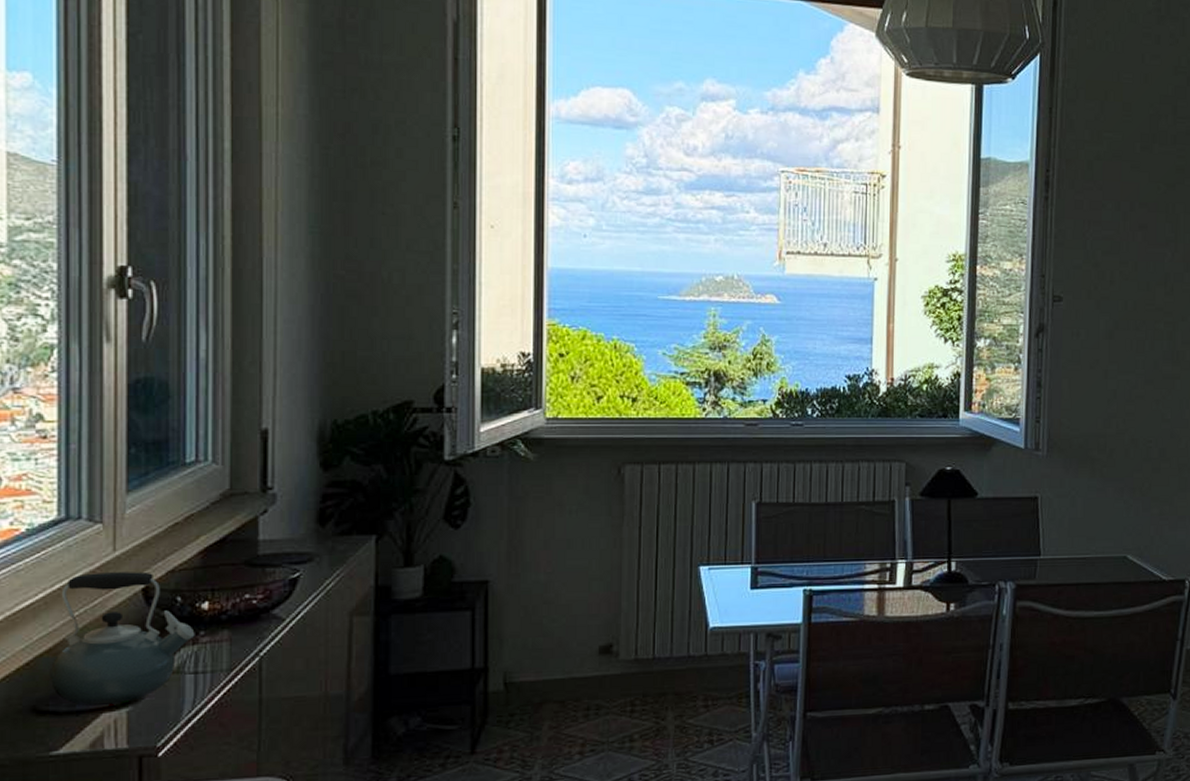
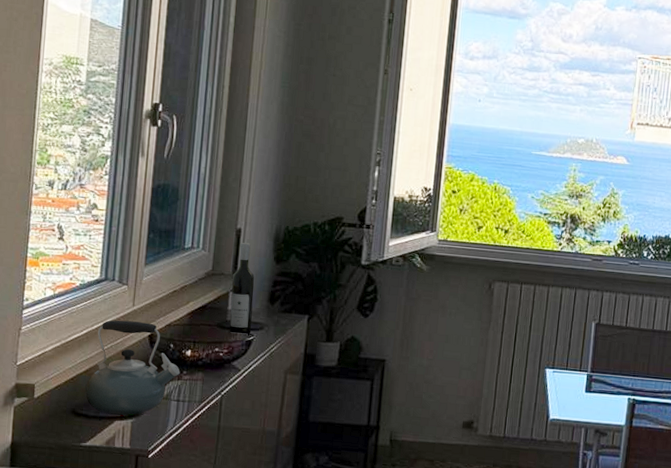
bottle: none [260,446,296,573] -> present [229,242,254,336]

